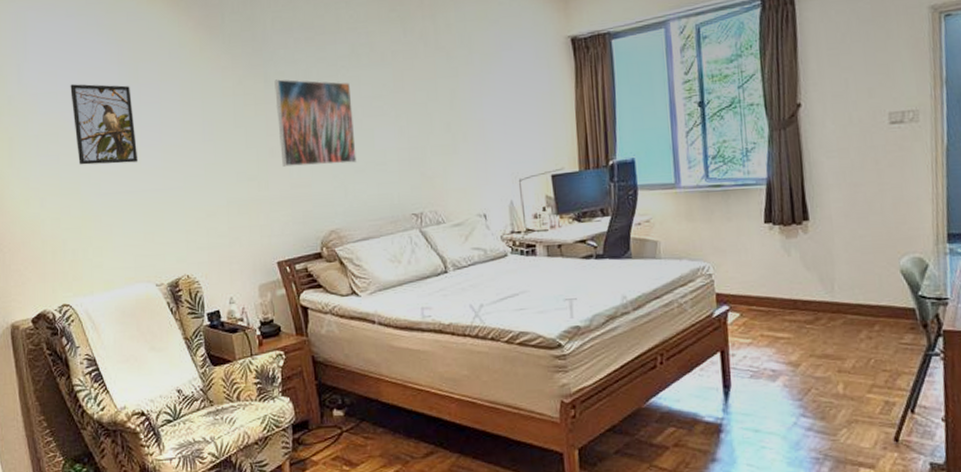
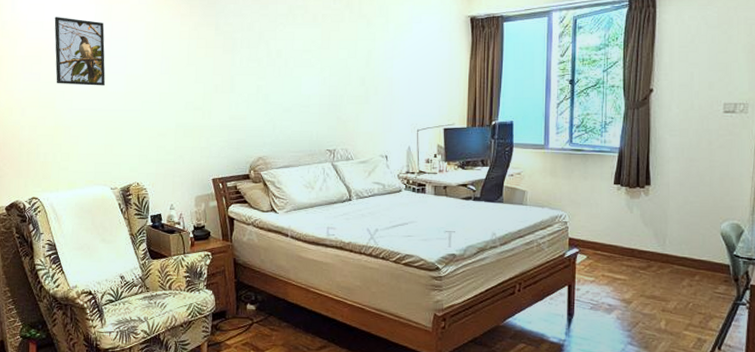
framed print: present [274,79,357,167] -> none [223,29,286,103]

